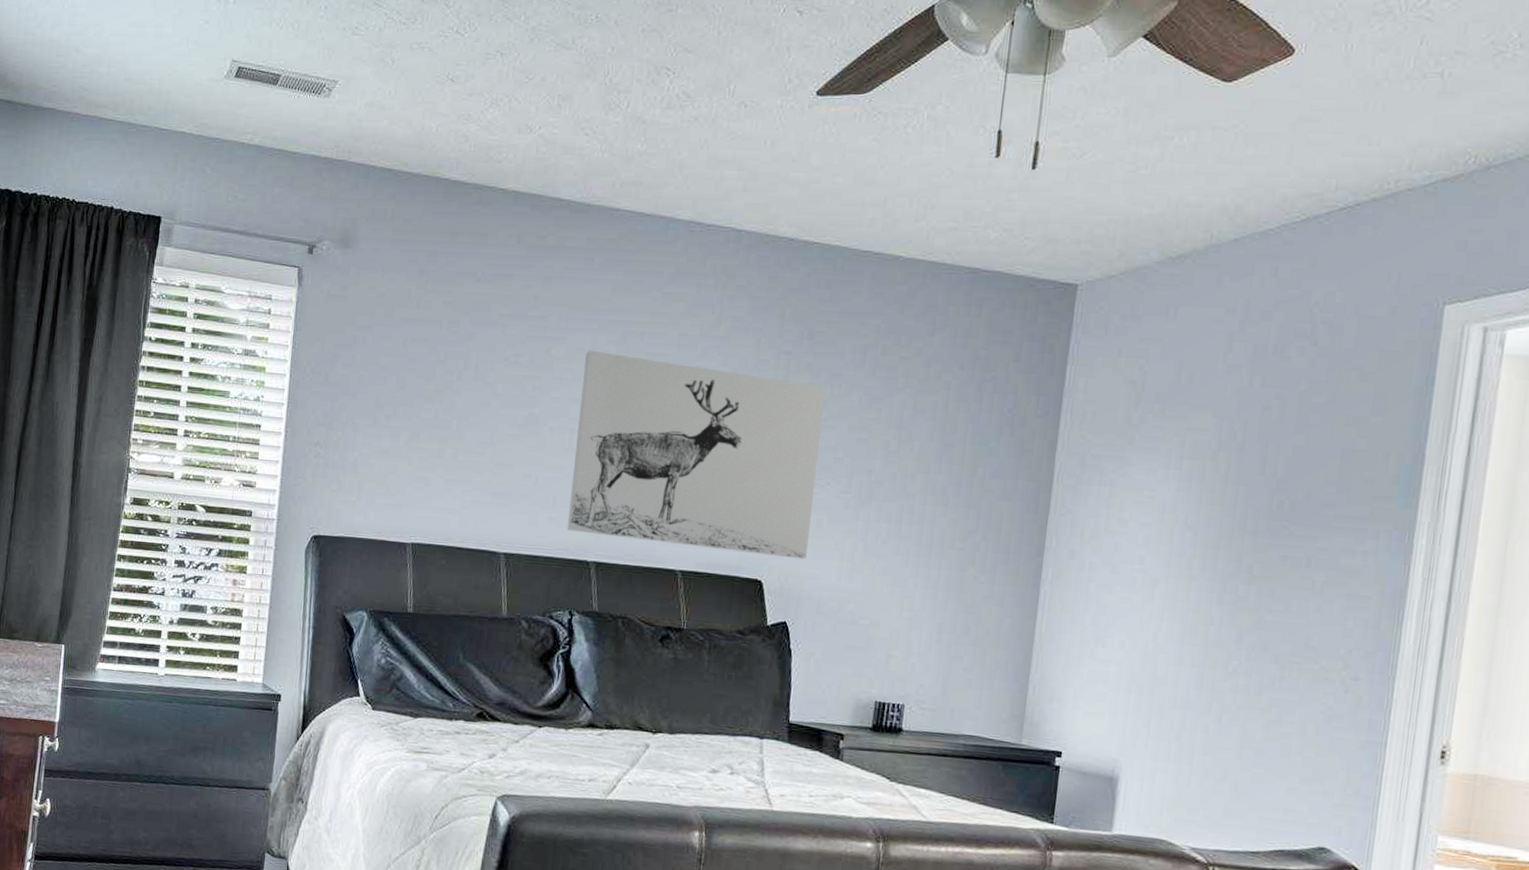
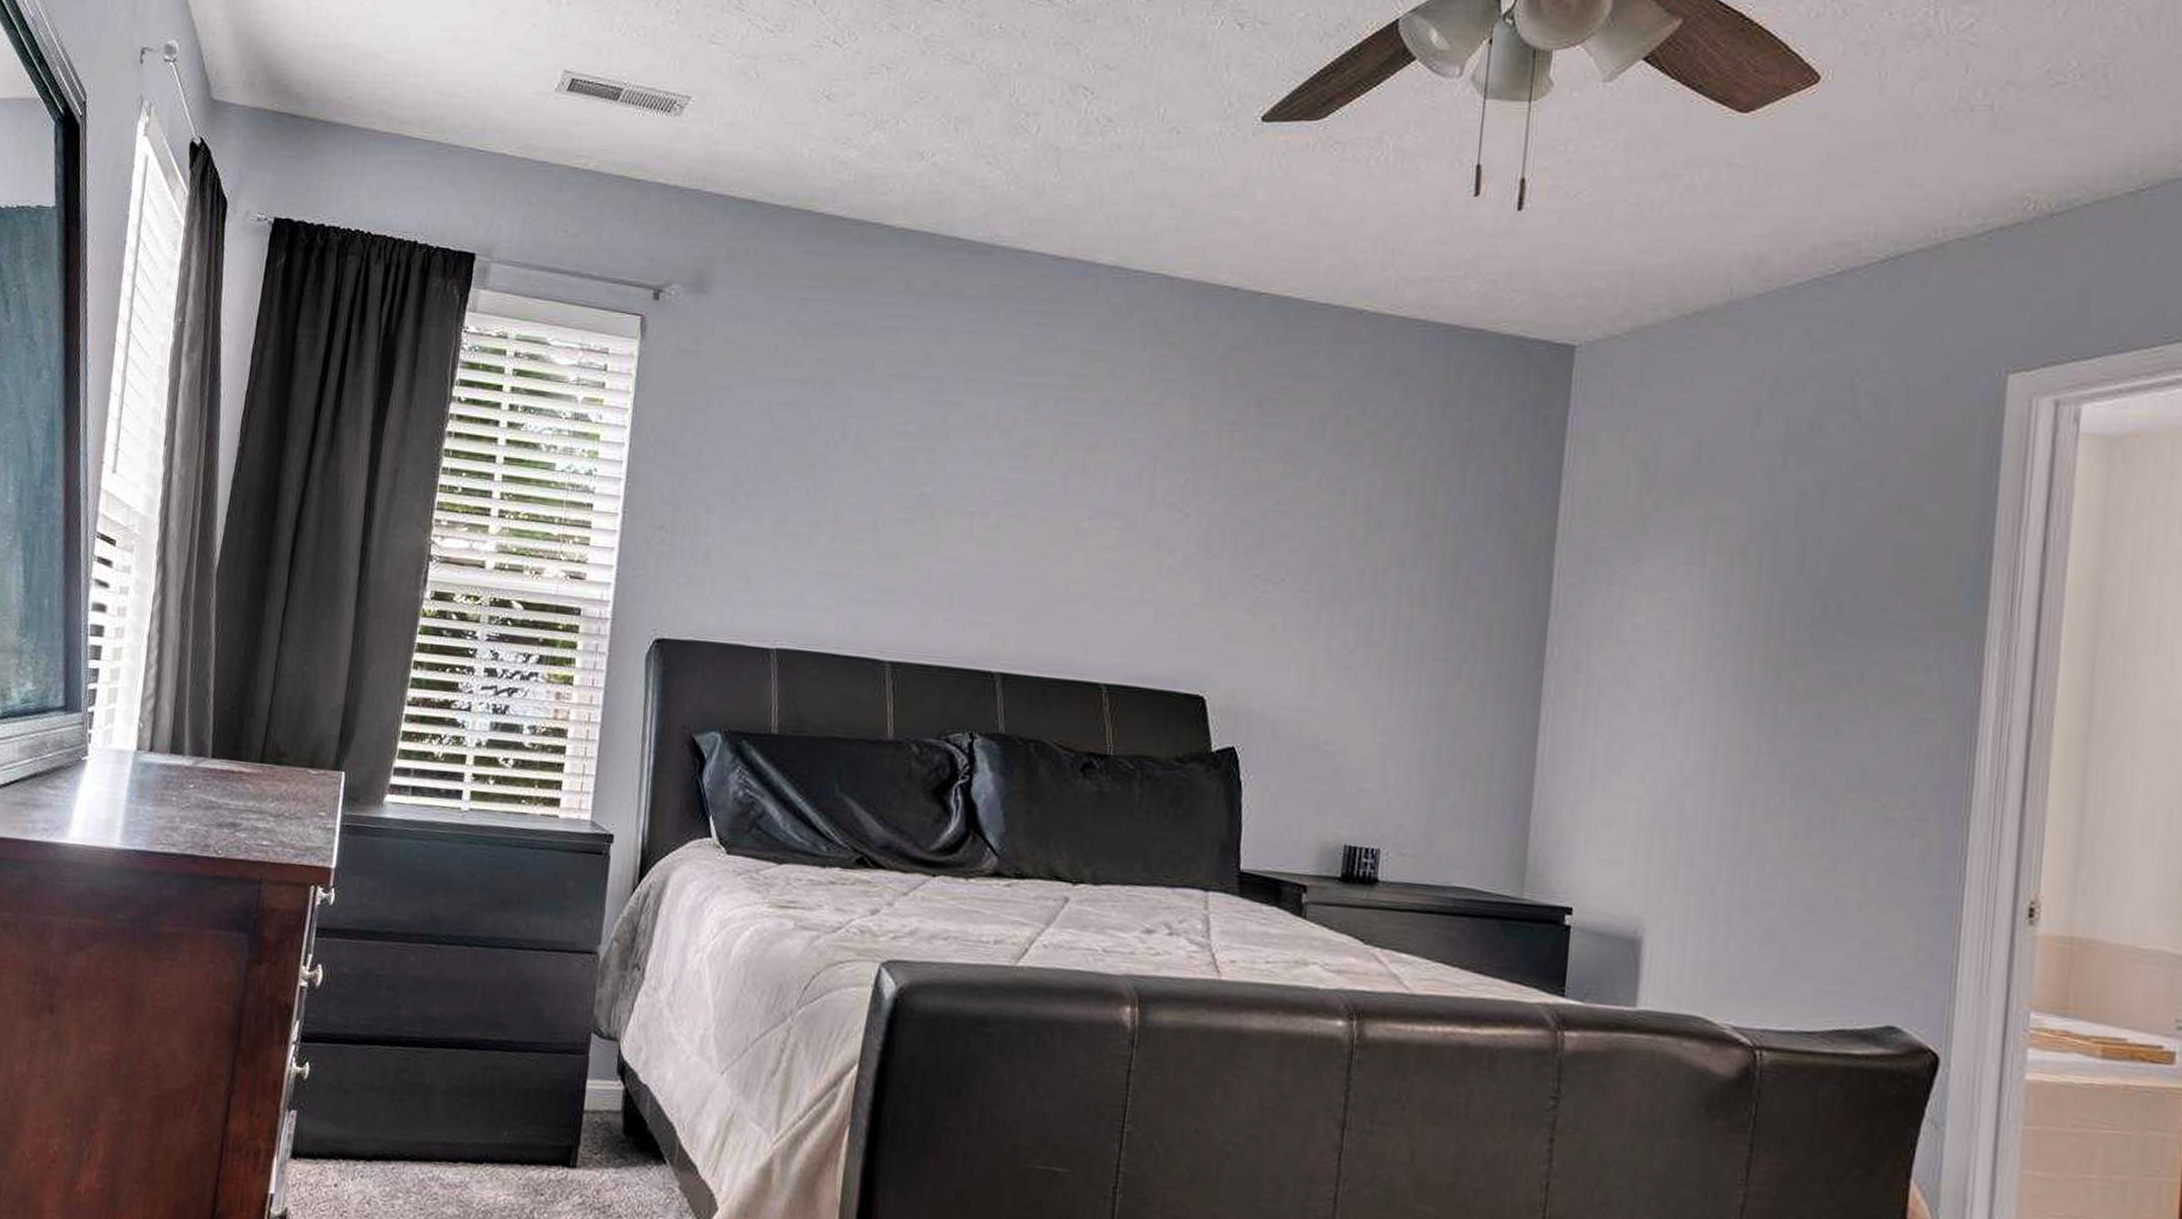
wall art: present [567,350,827,560] -> none [966,417,1279,672]

